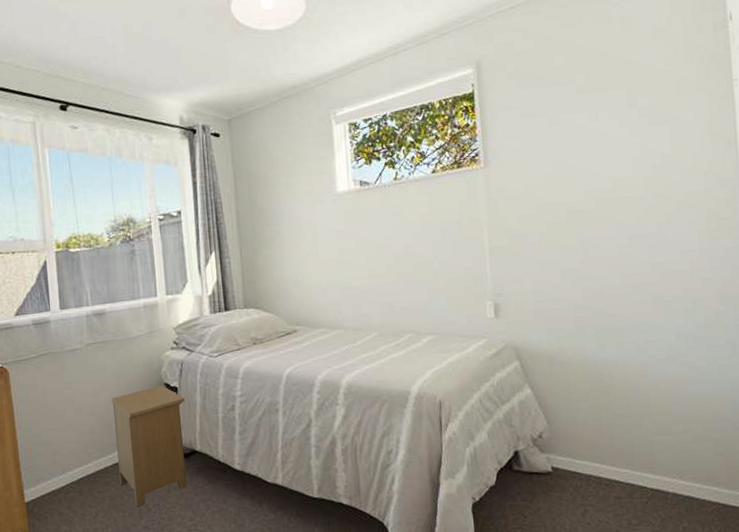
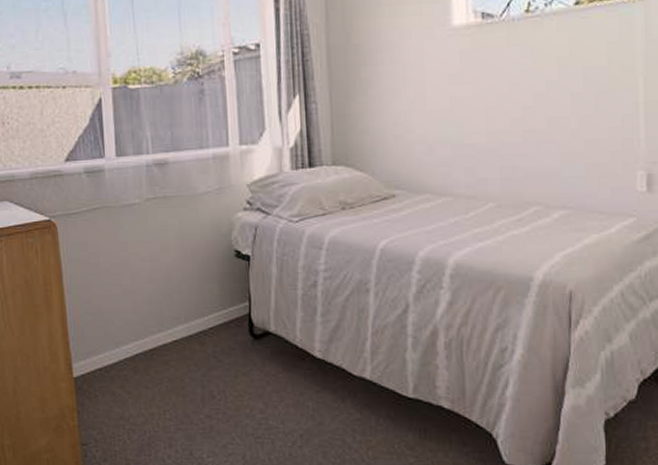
nightstand: present [111,385,187,507] -> none [172,252,259,393]

